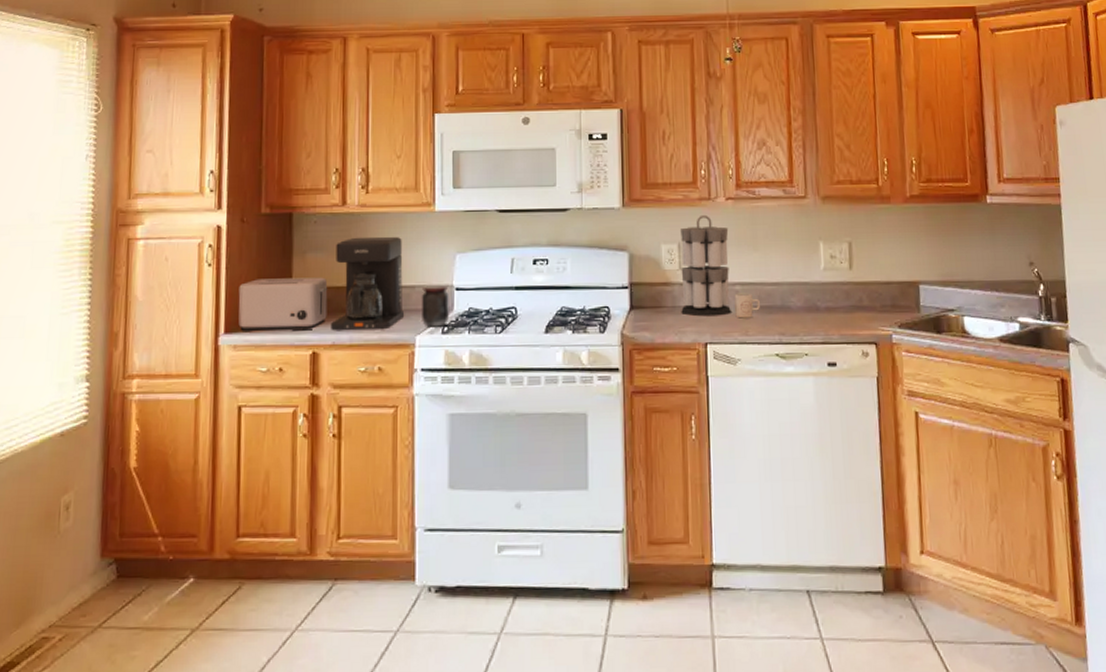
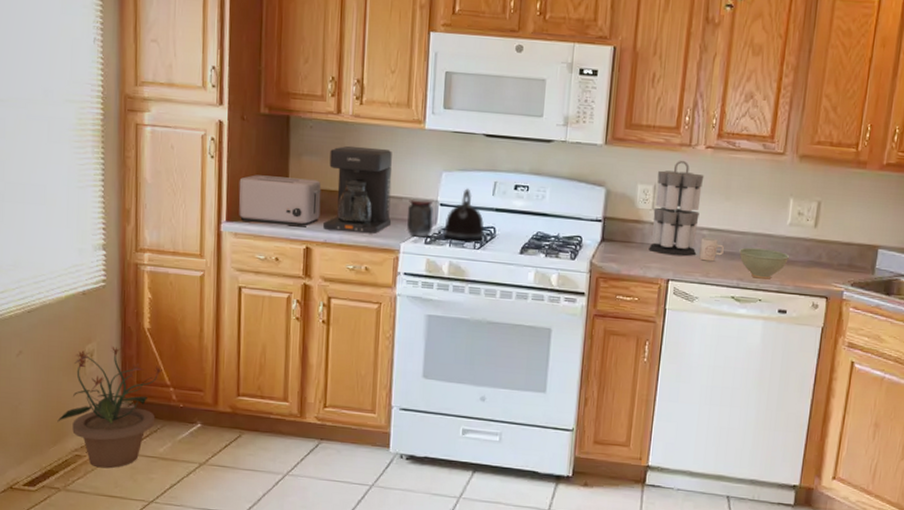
potted plant: none [22,493,153,651] -> present [57,345,165,469]
kettle: none [461,269,505,327] -> present [443,188,484,242]
bowl: none [776,298,830,331] -> present [739,247,790,279]

